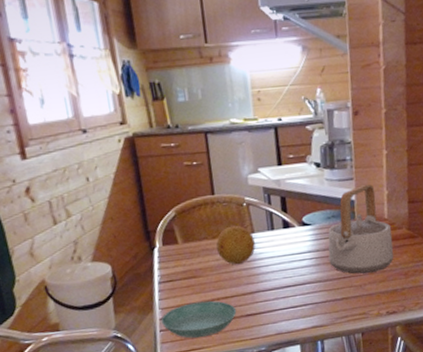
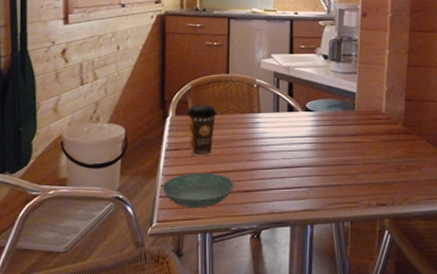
coffee cup: none [174,230,208,286] -> present [187,104,217,156]
fruit: present [216,225,256,264] -> none [223,104,260,140]
teapot: present [328,184,394,274] -> none [326,79,388,163]

